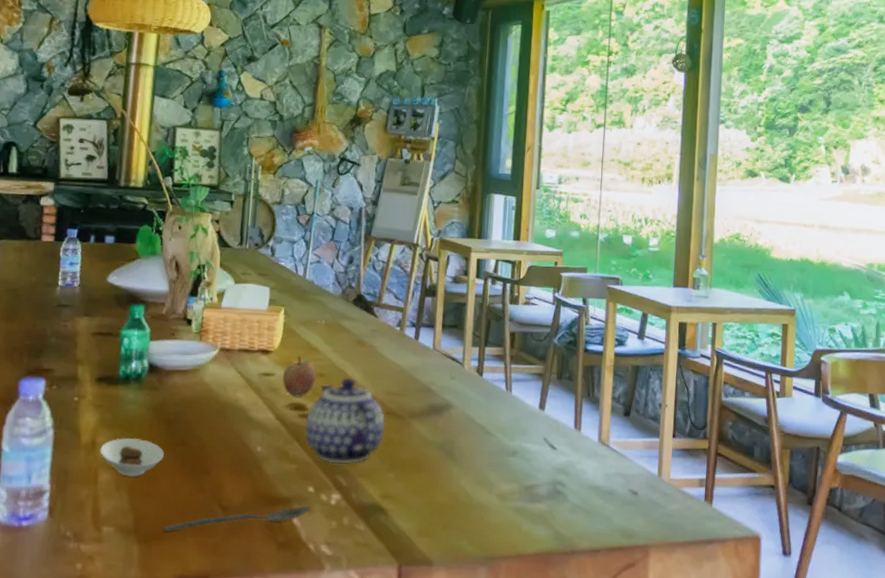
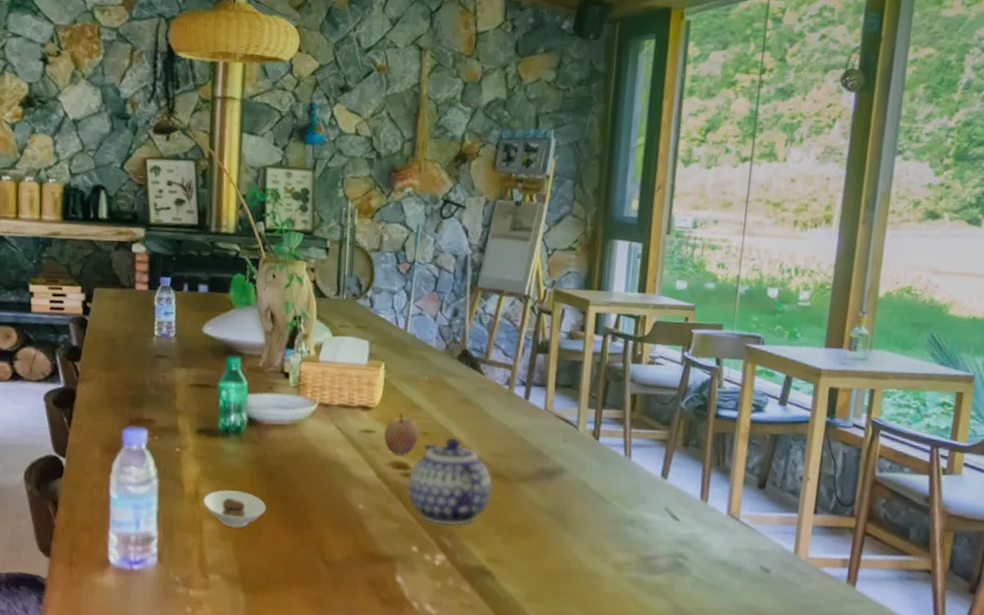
spoon: present [163,506,311,531] -> none [267,565,415,582]

